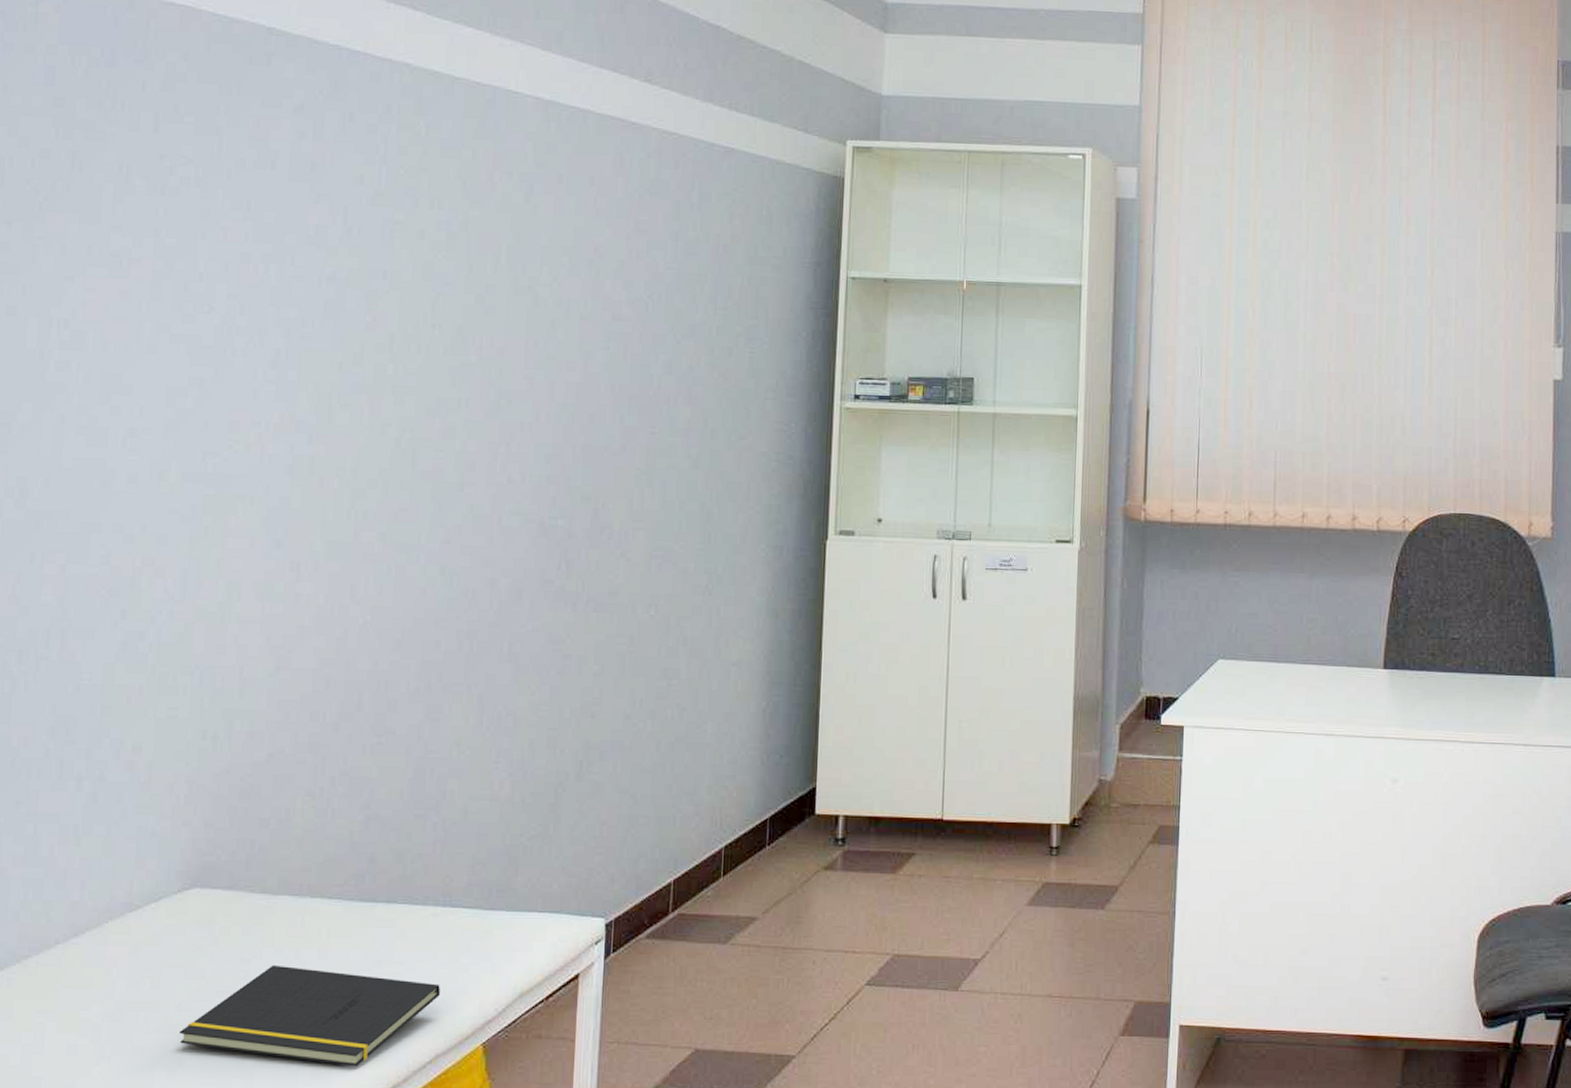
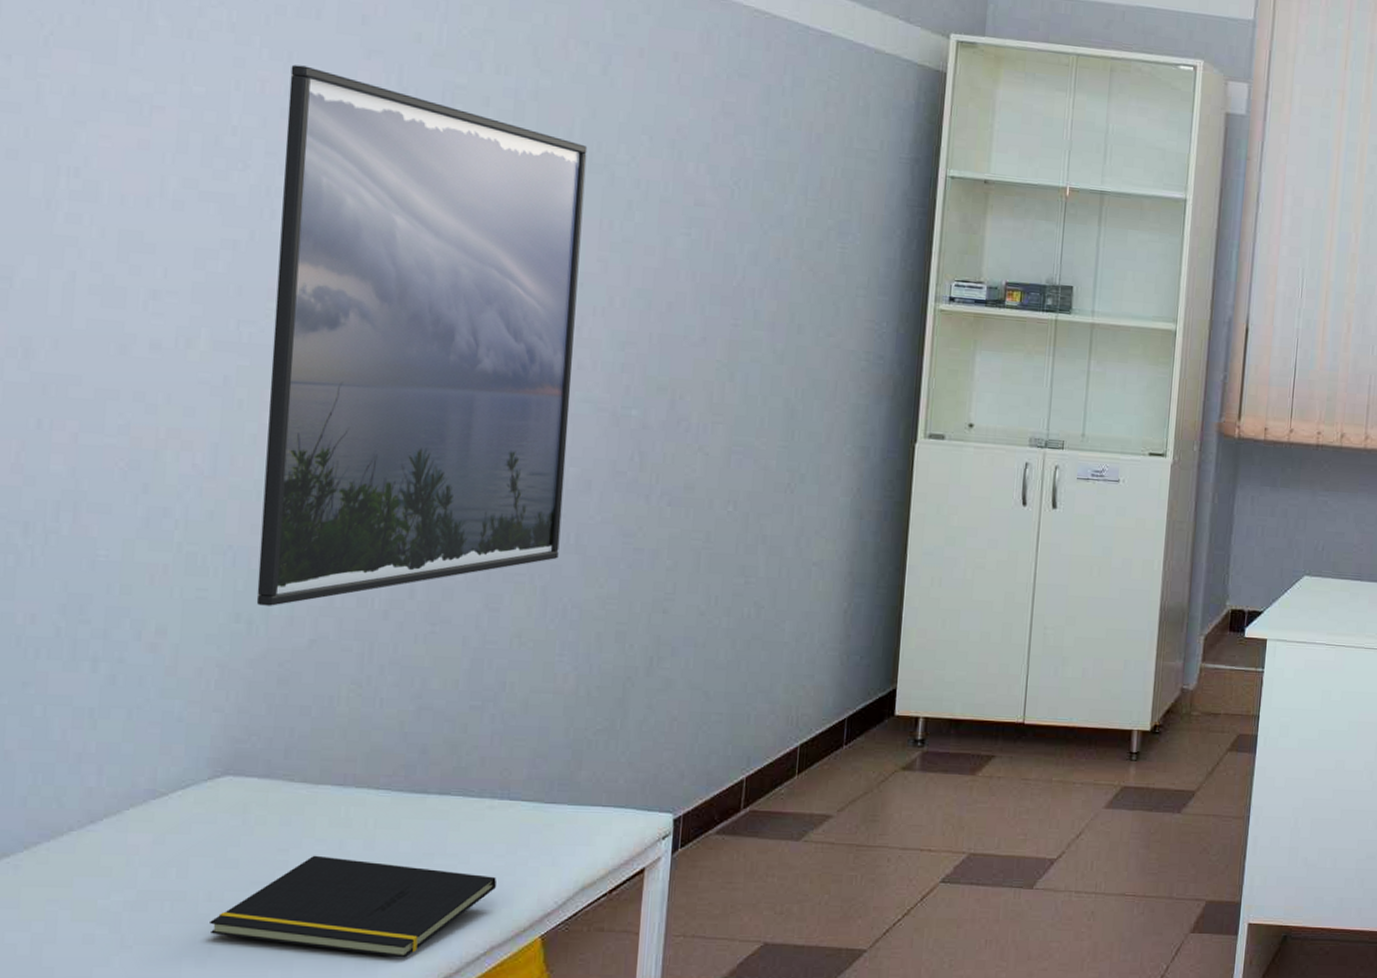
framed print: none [220,212,513,722] -> present [256,64,588,606]

